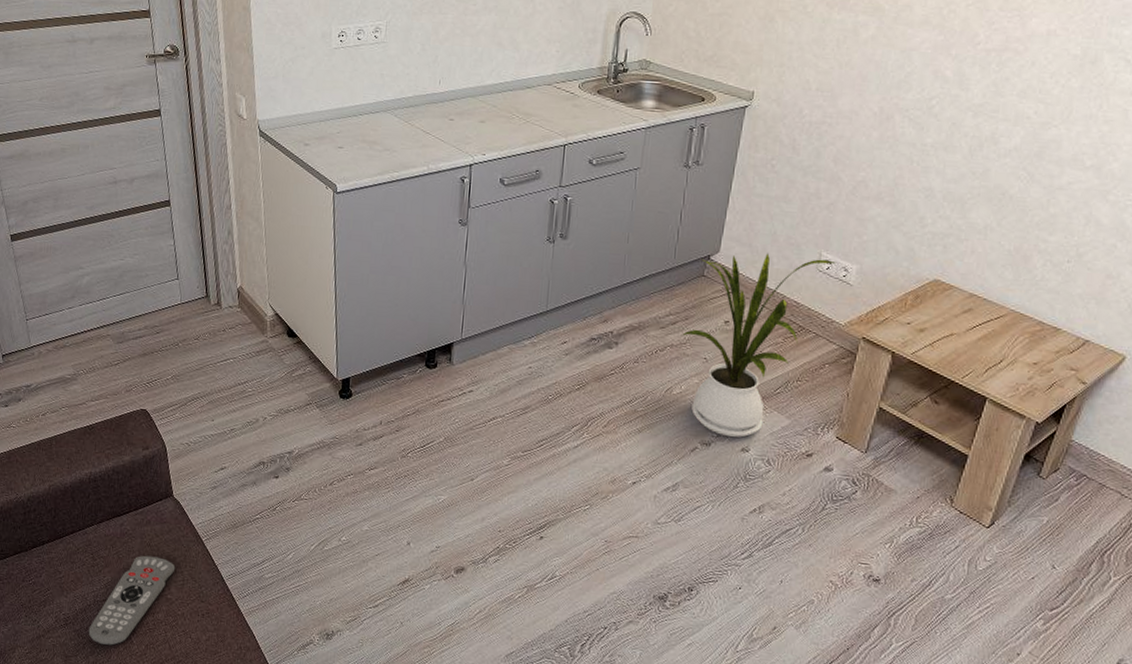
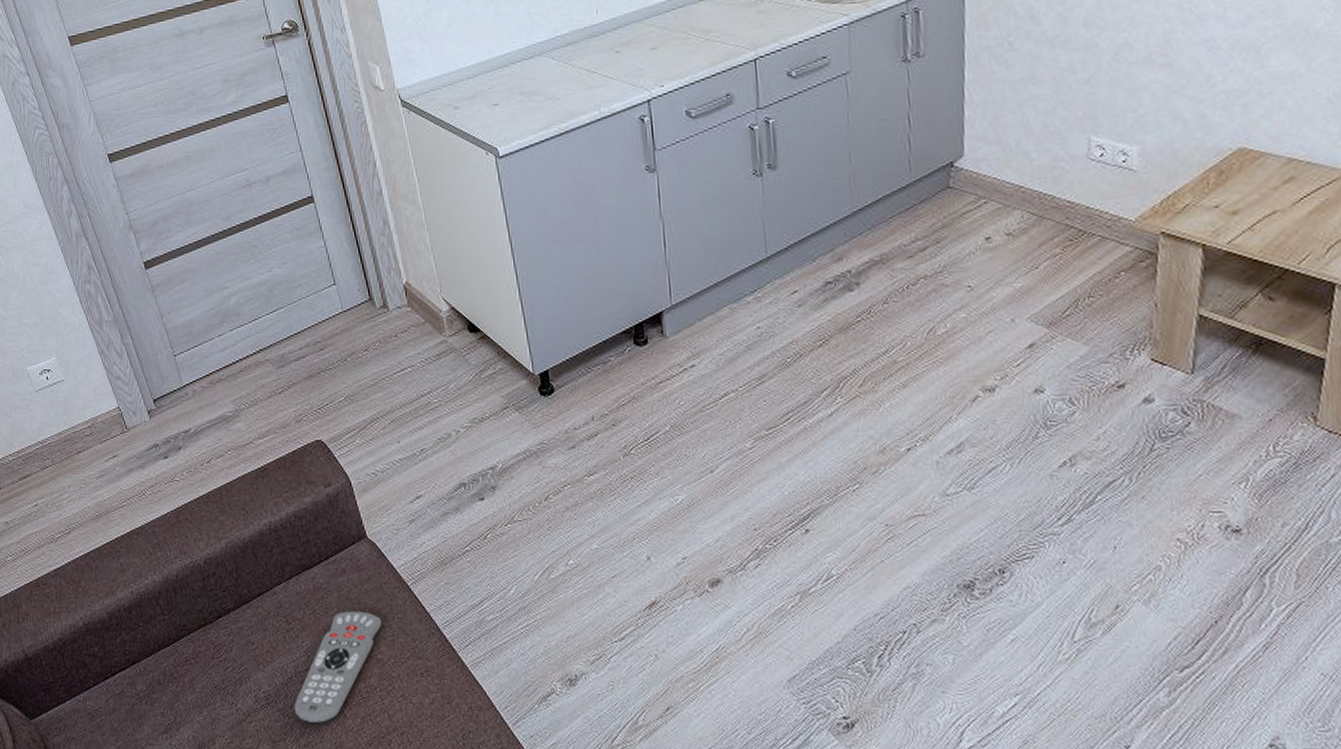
house plant: present [680,253,837,438] -> none [934,145,1112,377]

